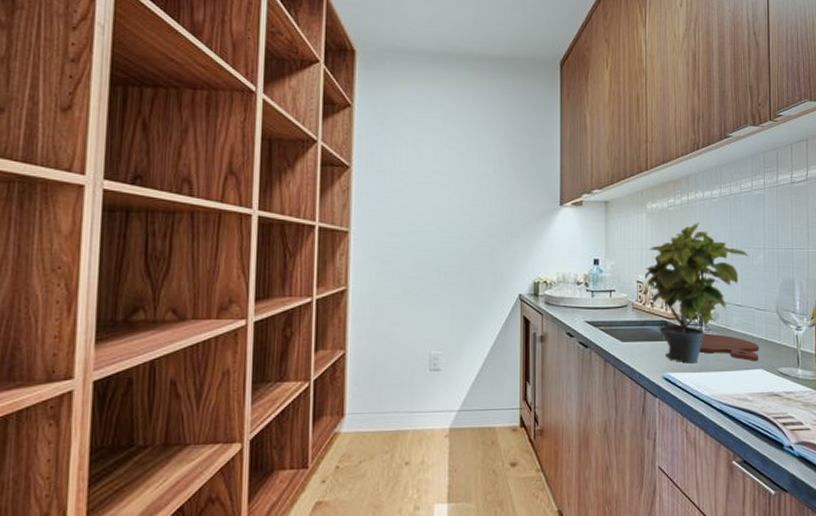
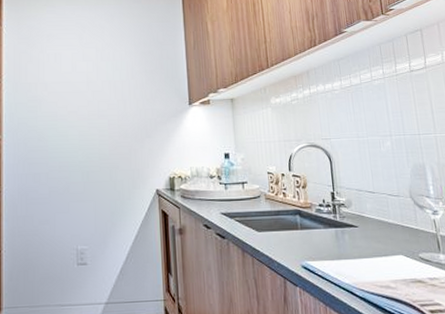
potted plant: present [644,223,749,363] -> none [274,114,376,252]
cutting board: present [699,333,759,362] -> none [335,220,397,248]

